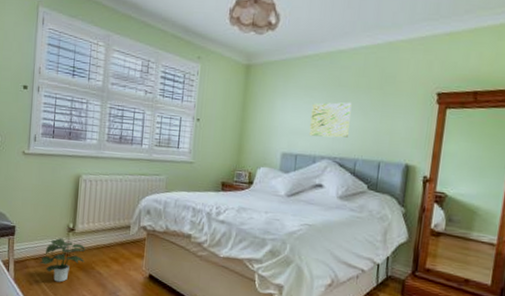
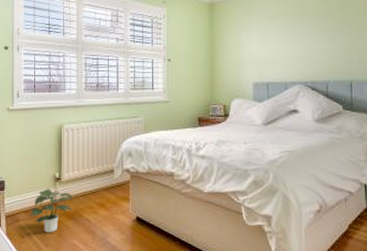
wall art: present [309,102,352,138] -> none [277,26,316,63]

